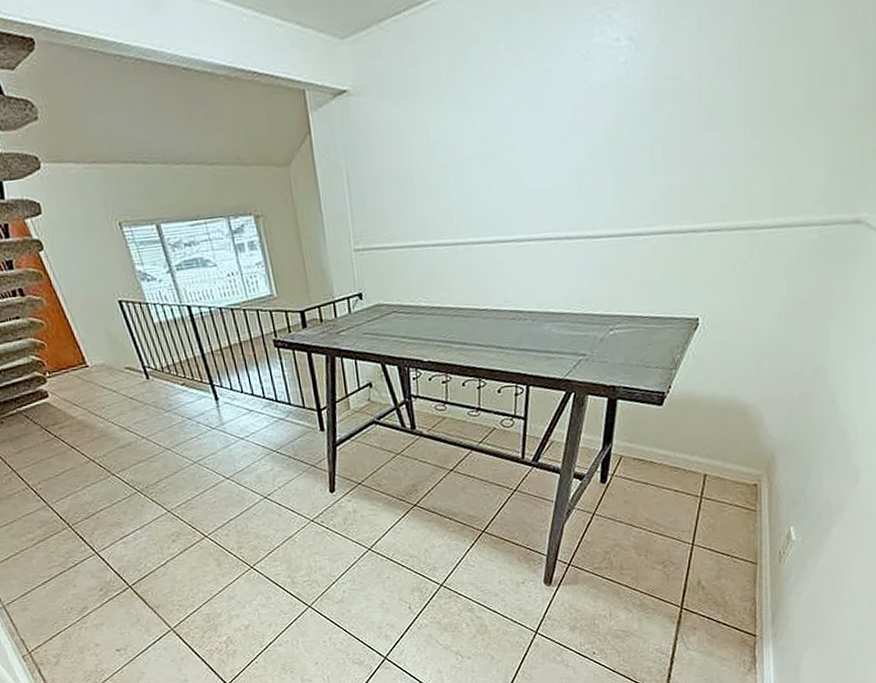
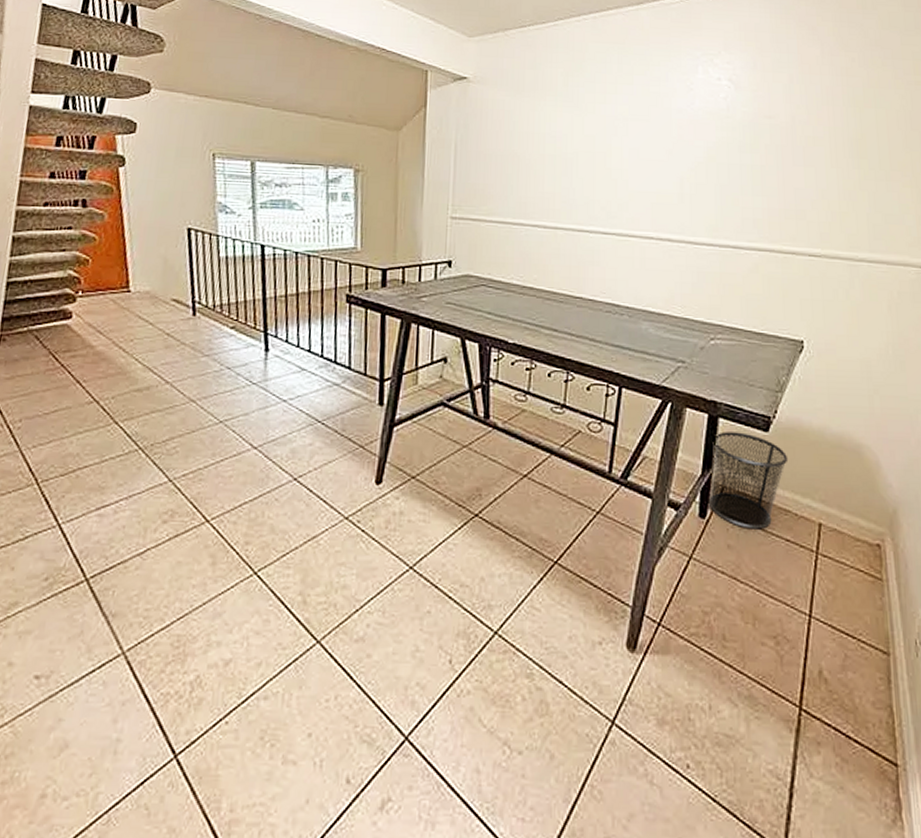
waste bin: none [608,409,680,487] -> present [708,431,789,529]

